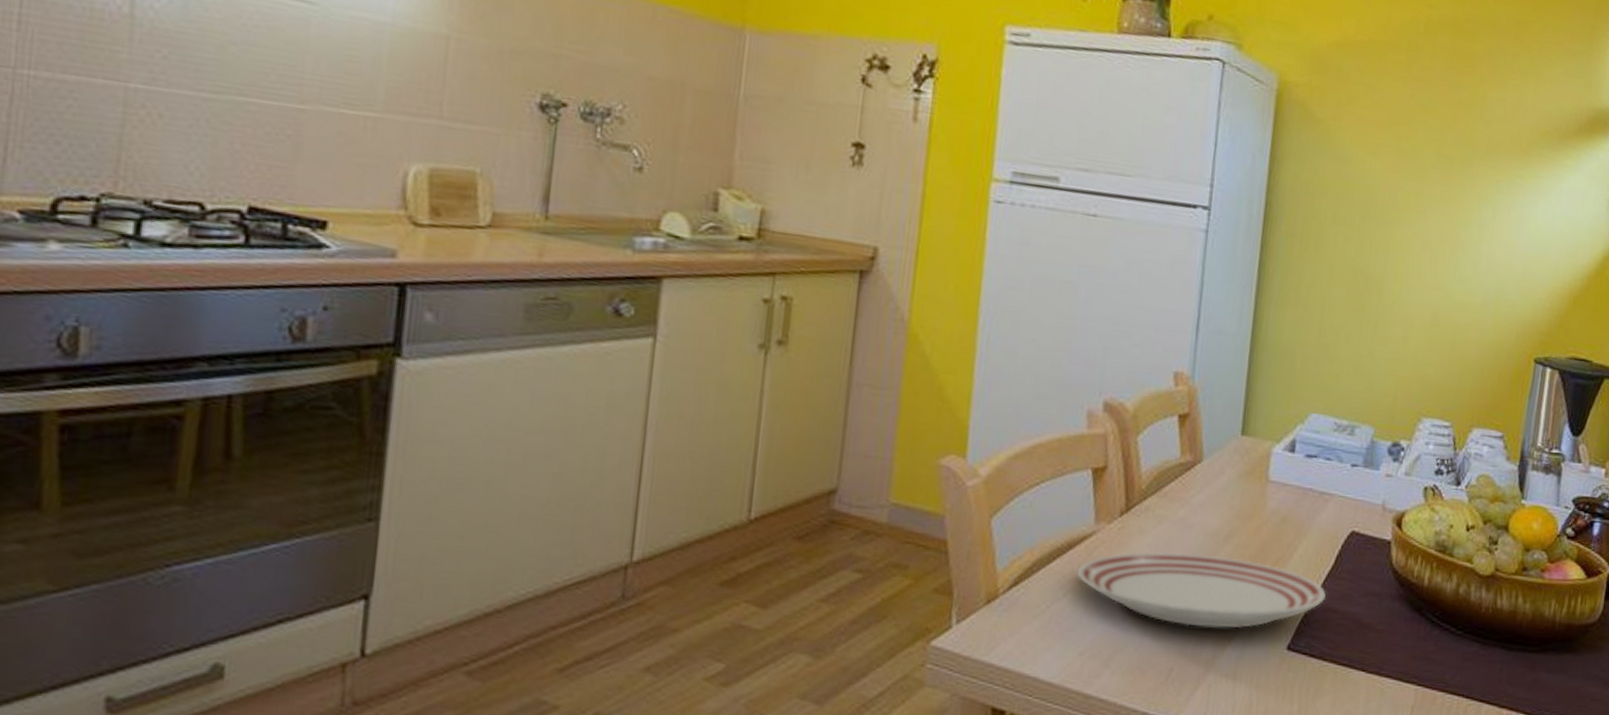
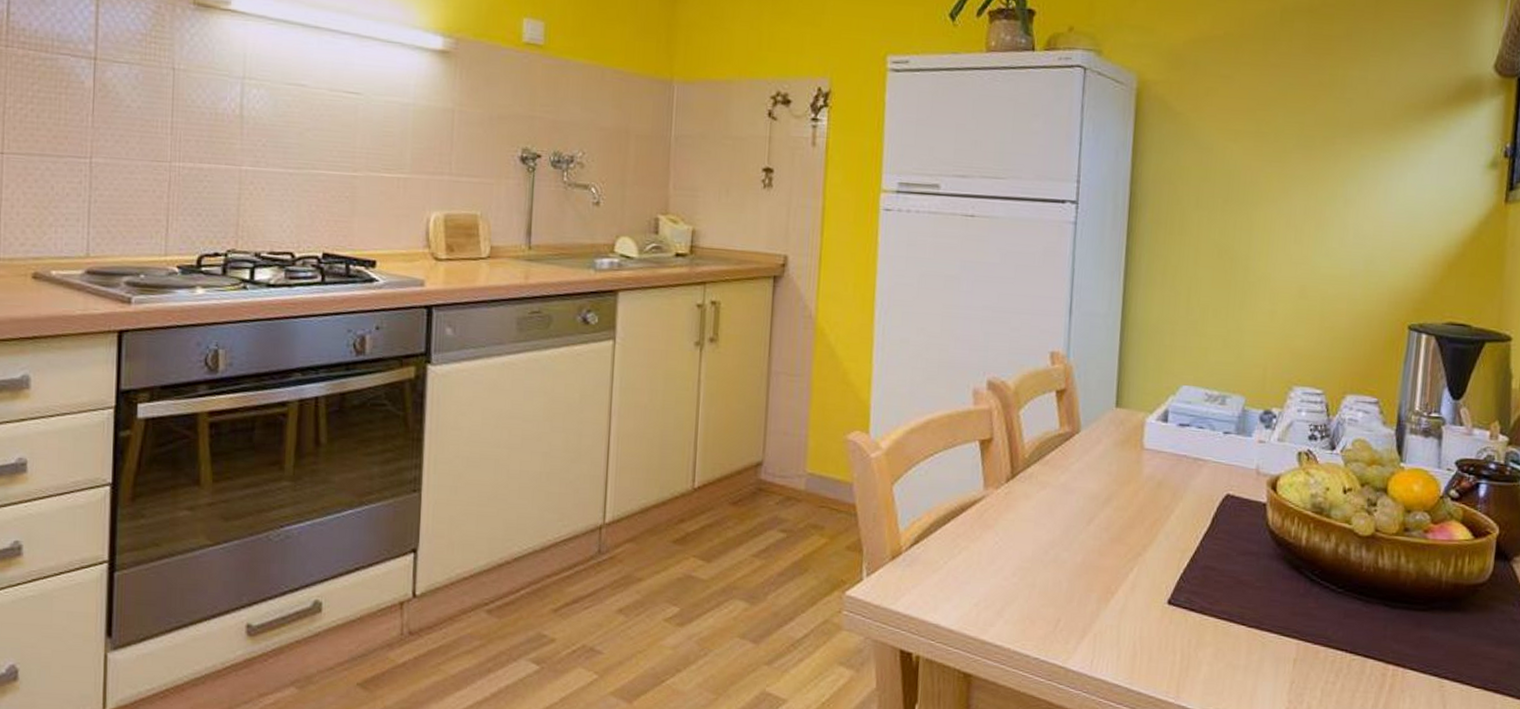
dinner plate: present [1076,552,1326,628] -> none [969,514,1203,584]

